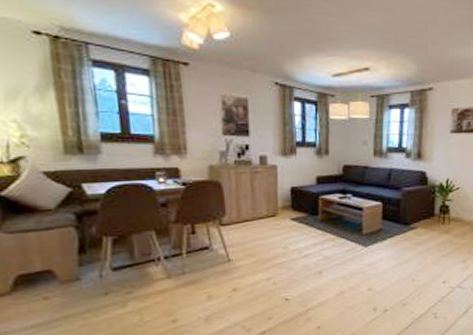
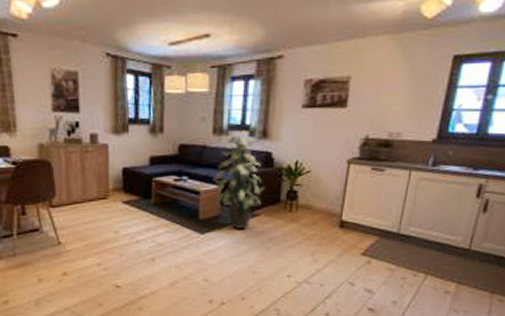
indoor plant: none [374,153,422,241] -> present [212,131,266,229]

